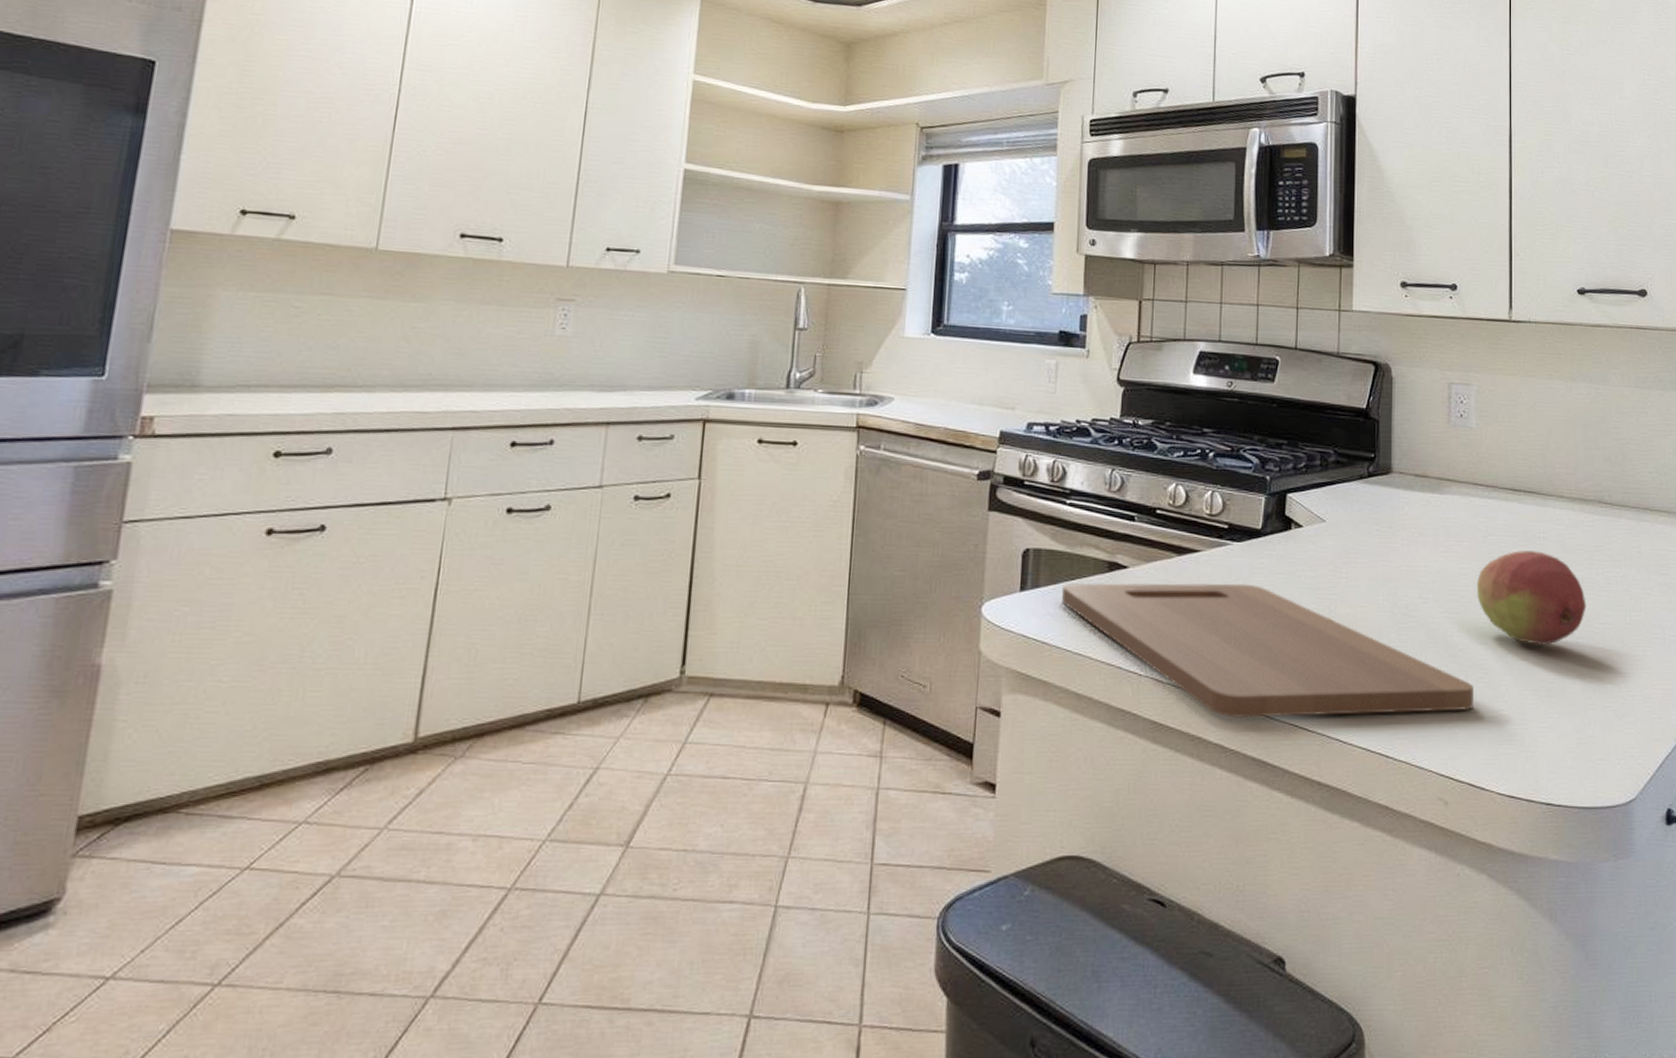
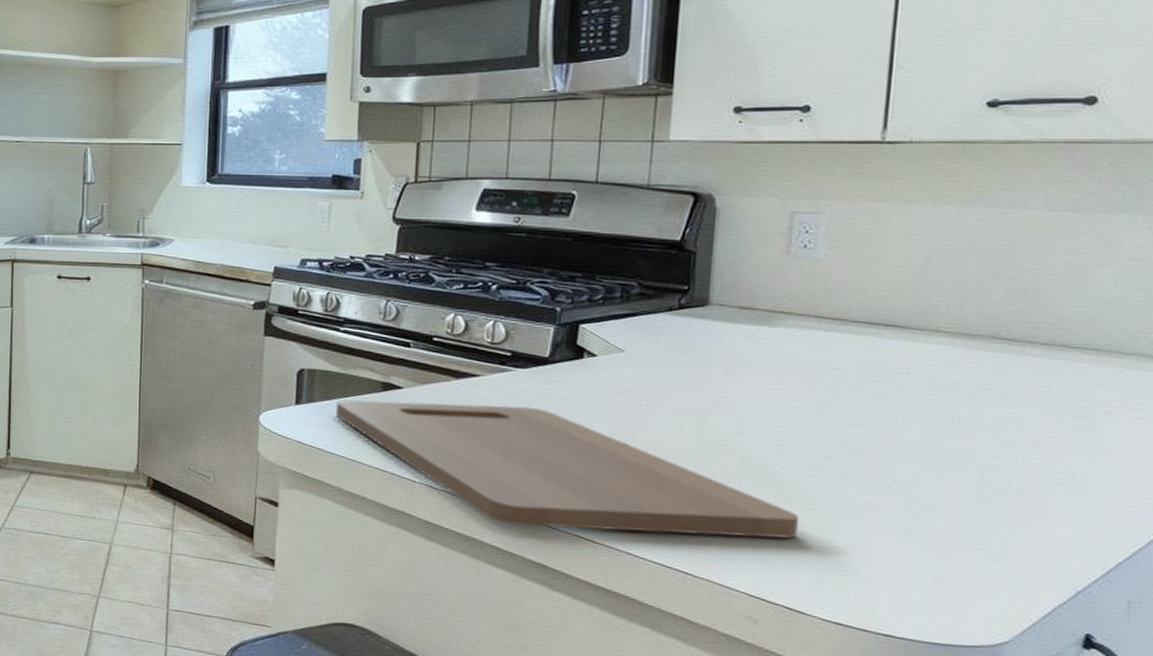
fruit: present [1476,550,1586,645] -> none [810,386,962,483]

